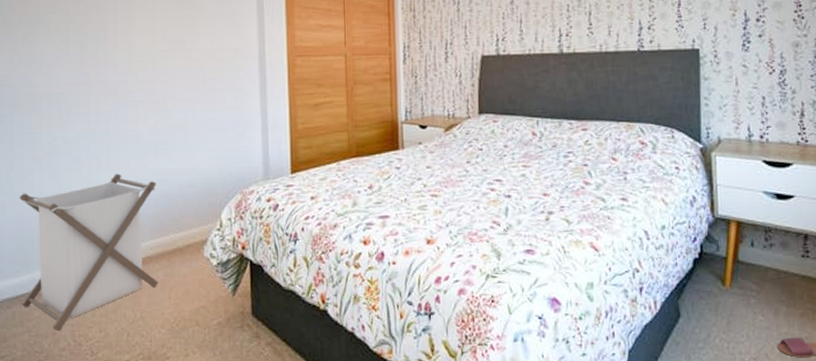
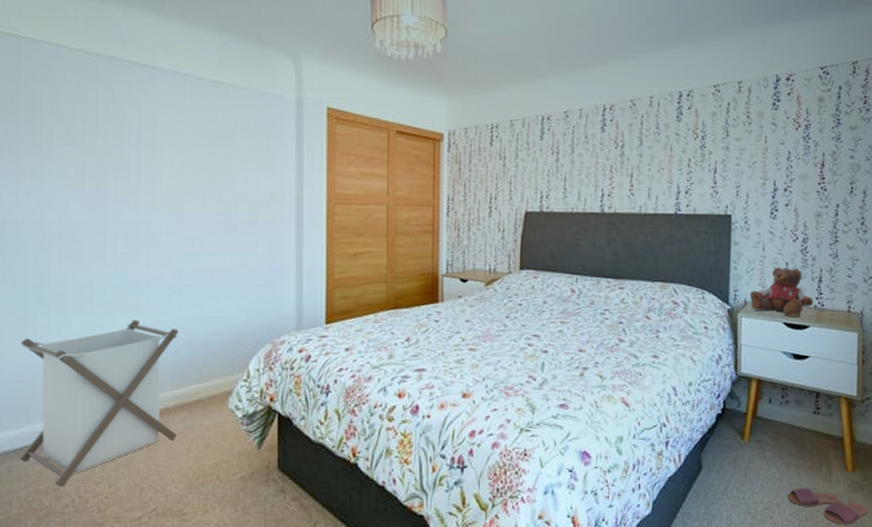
teddy bear: none [723,102,796,155] -> present [749,267,814,318]

